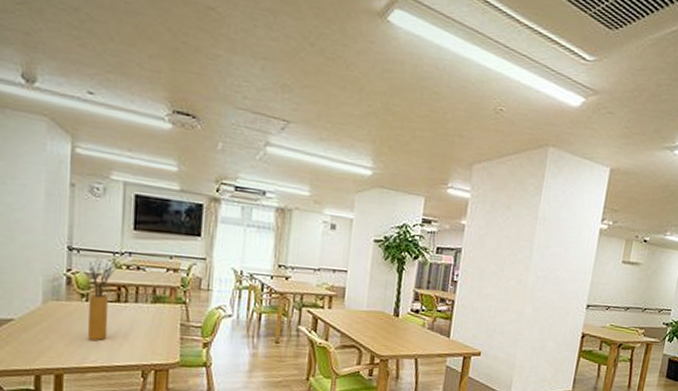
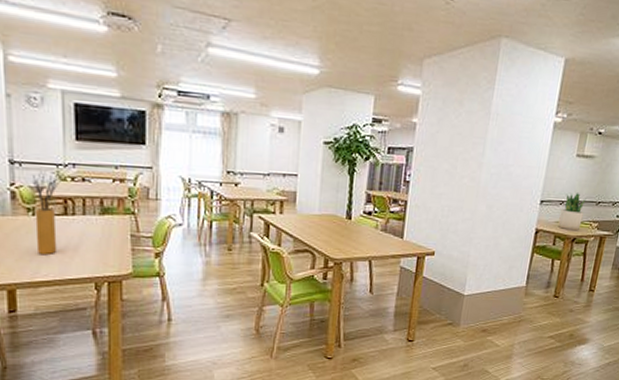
planter: none [604,299,633,337] -> present [558,193,586,231]

